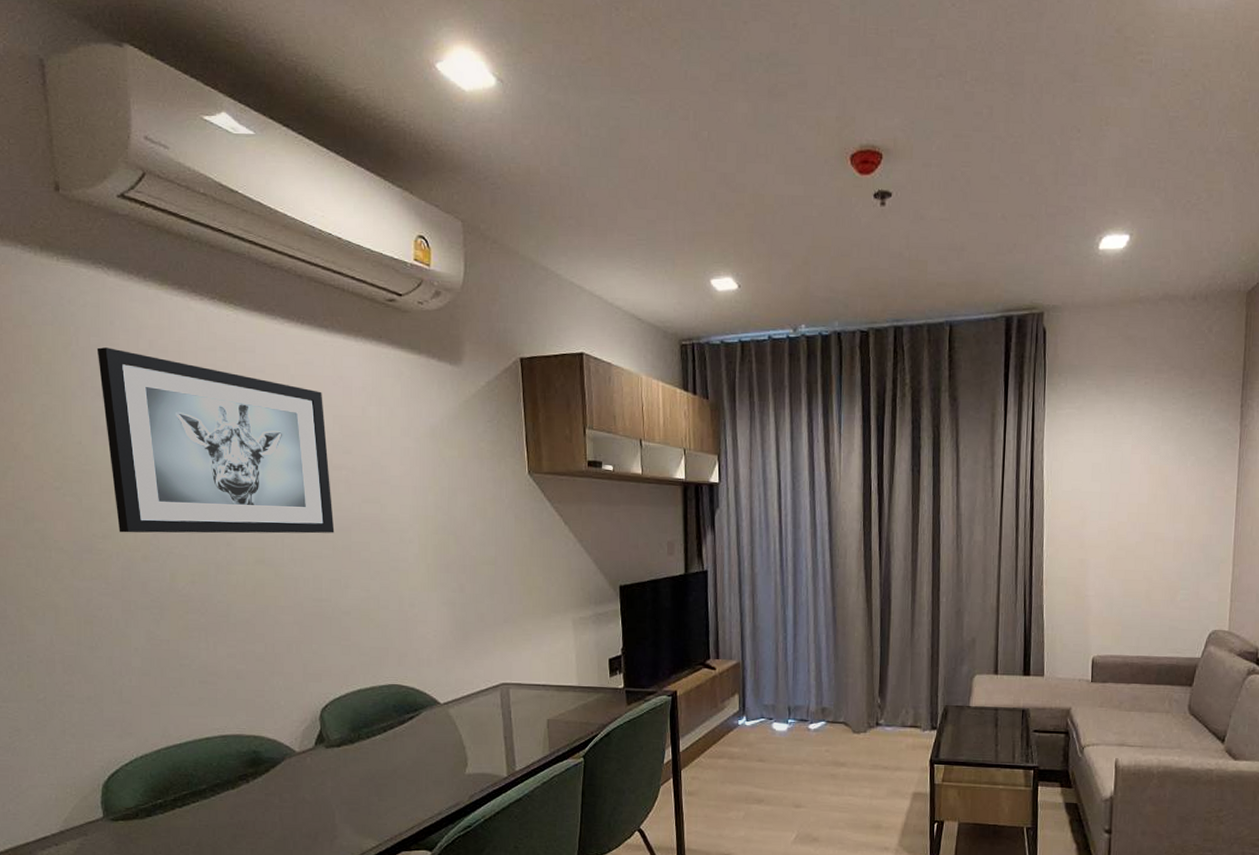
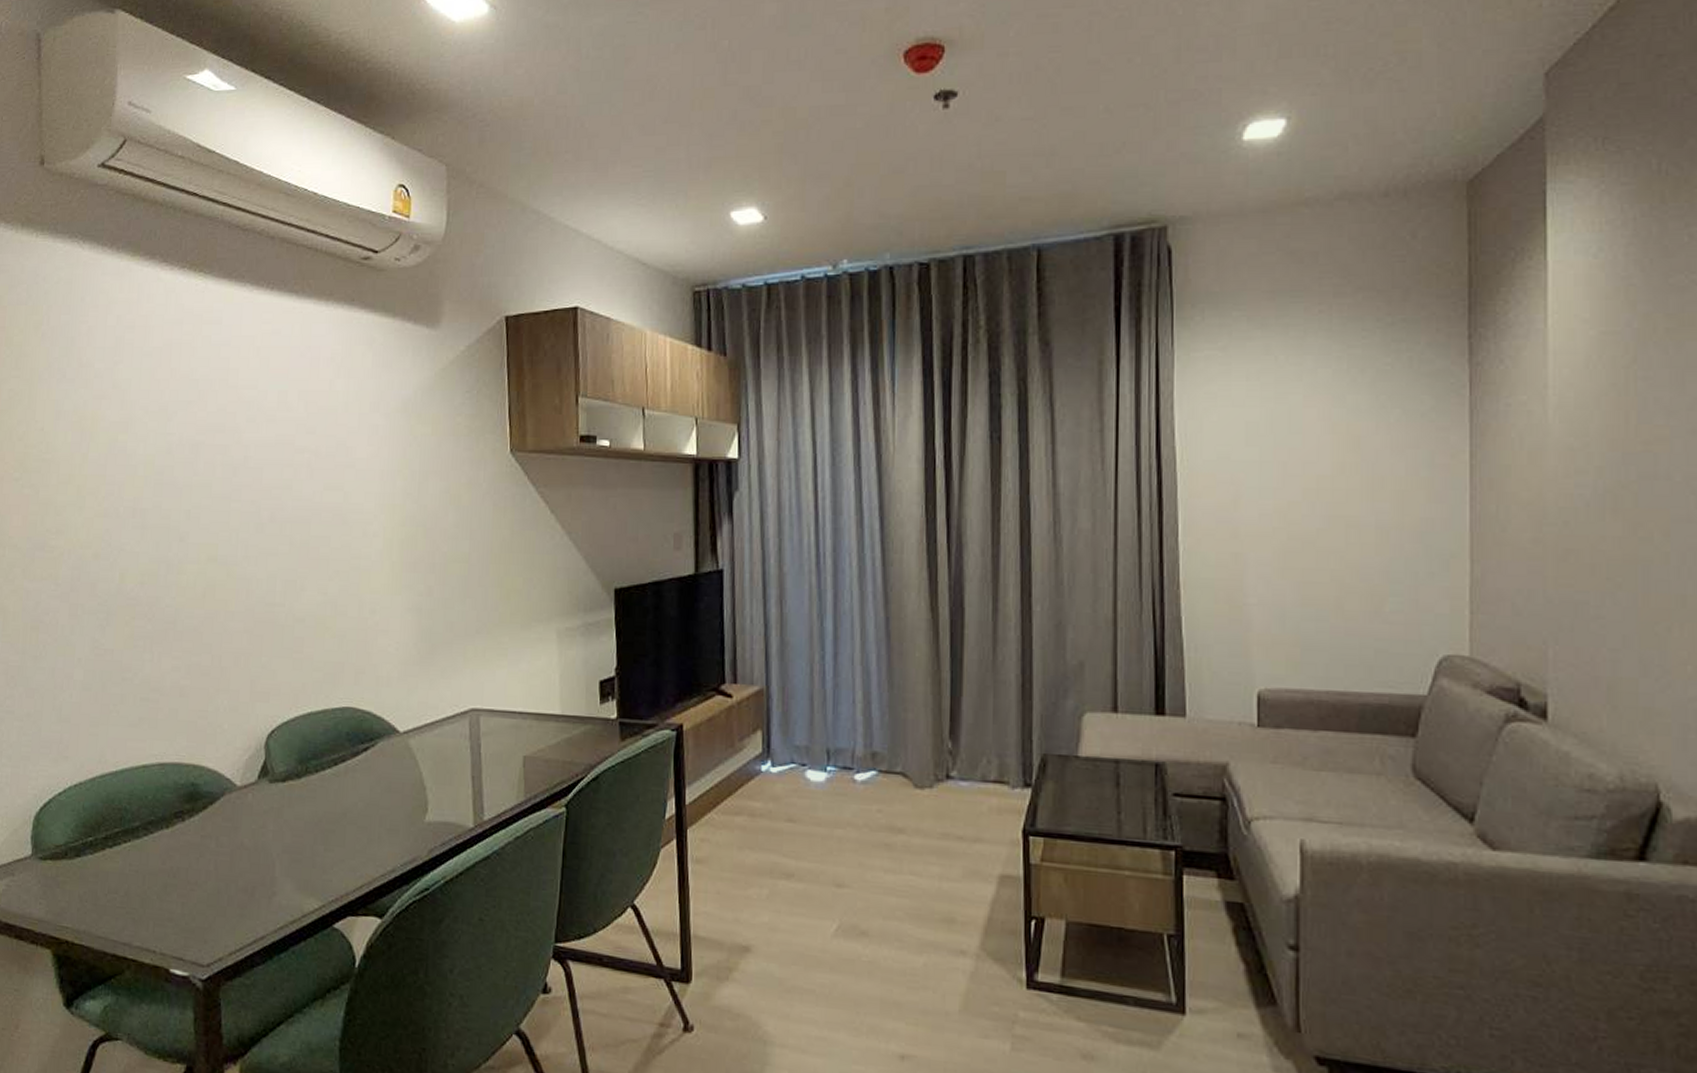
wall art: present [96,347,335,534] -> none [66,326,293,528]

